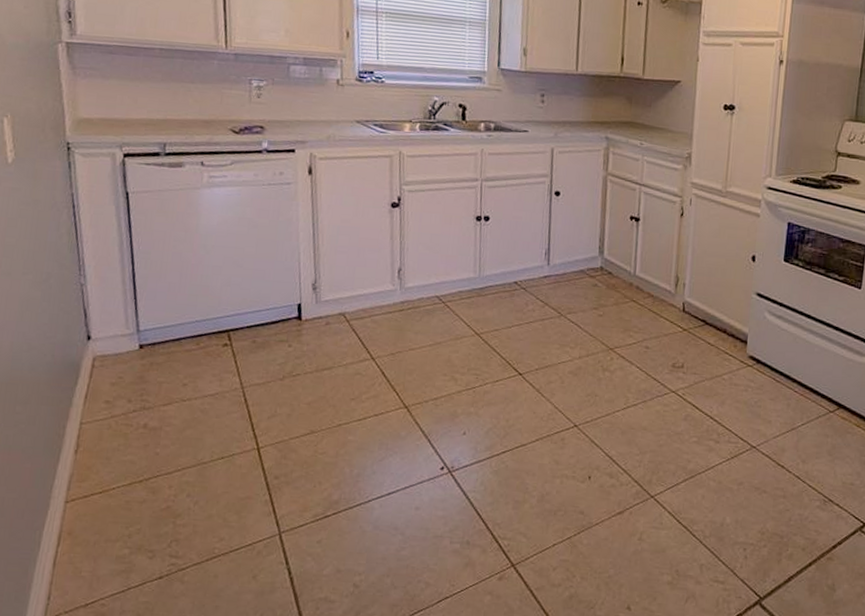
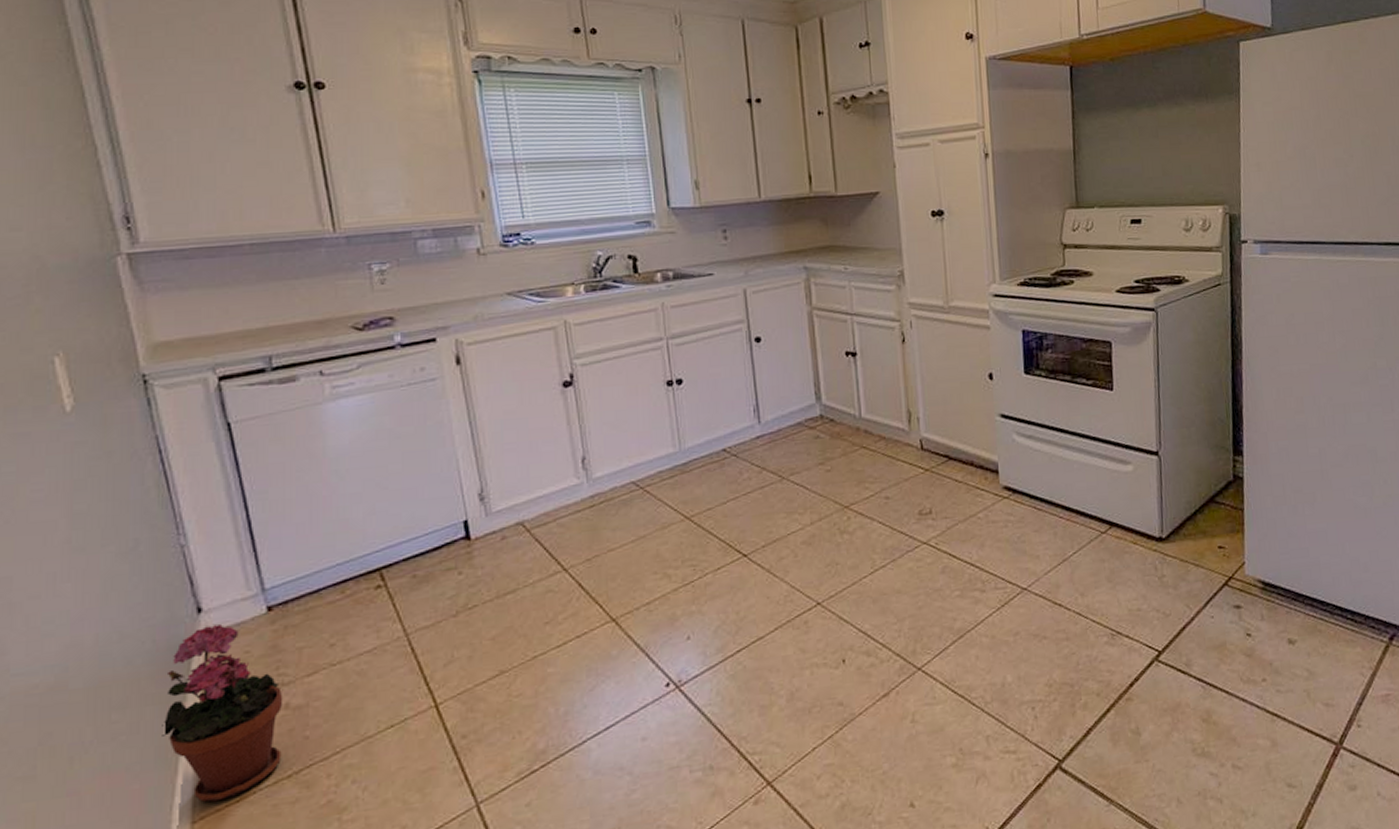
potted plant: none [51,351,144,490] -> present [162,624,283,802]

